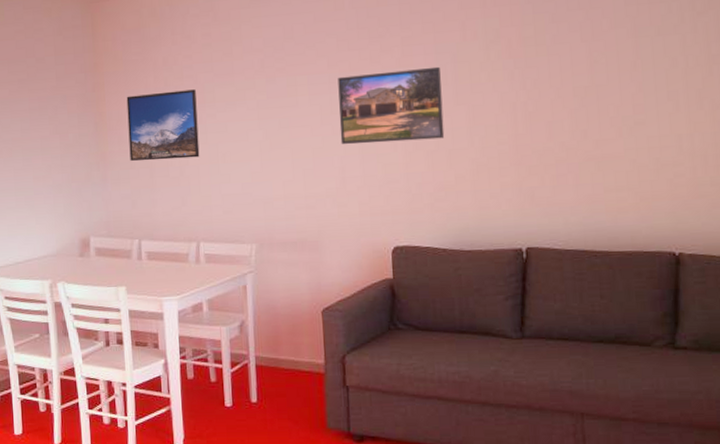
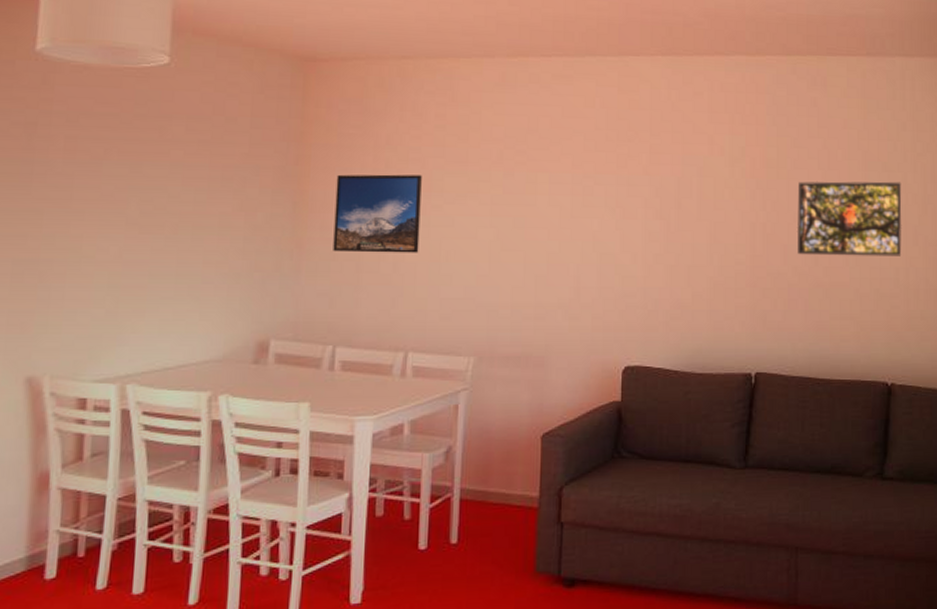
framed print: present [338,66,445,145] -> none [578,178,686,254]
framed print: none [559,44,684,130] -> present [796,181,902,256]

